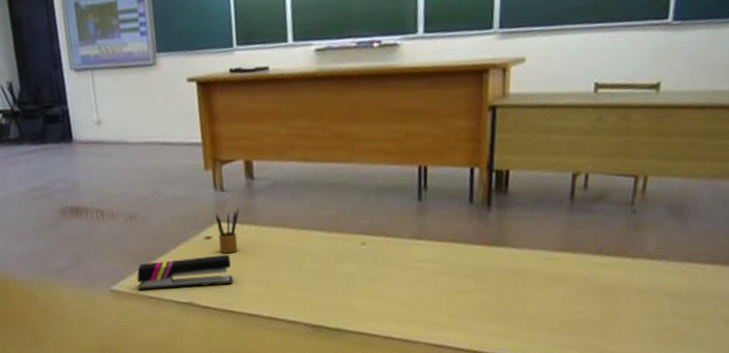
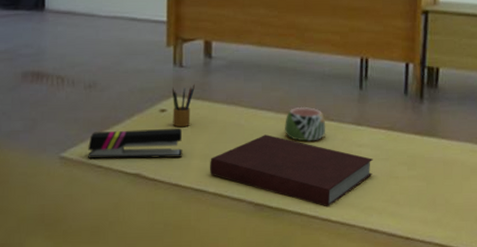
notebook: none [261,255,436,325] -> present [209,135,373,207]
mug: none [337,223,383,260] -> present [284,106,326,142]

